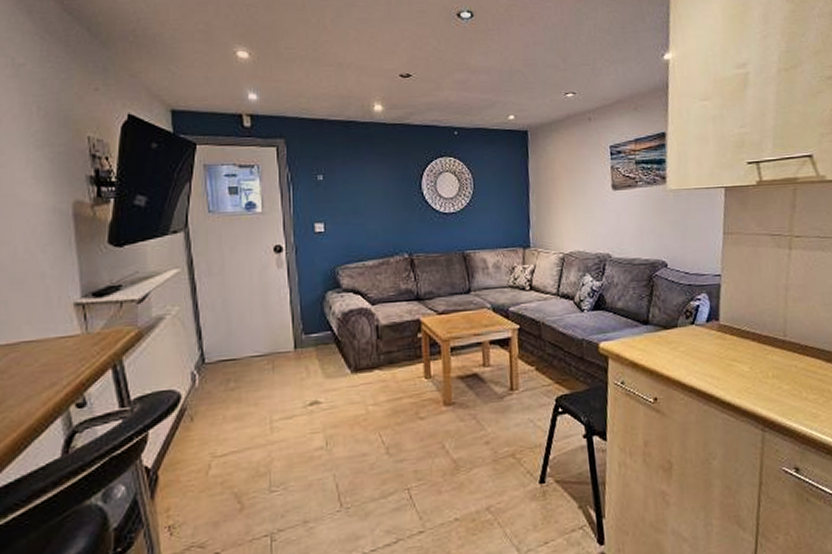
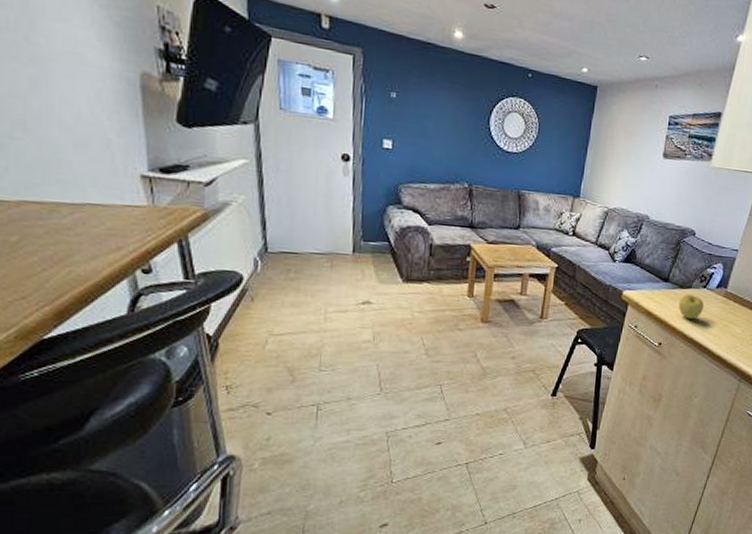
apple: none [667,334,698,364] -> present [679,293,705,320]

